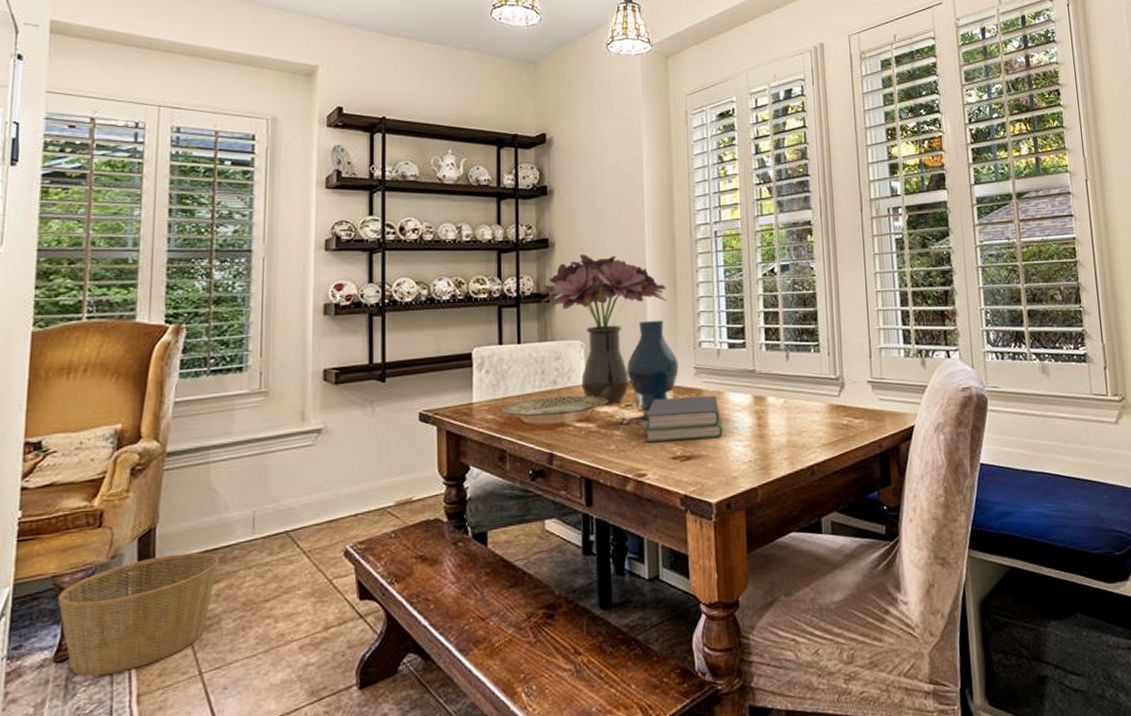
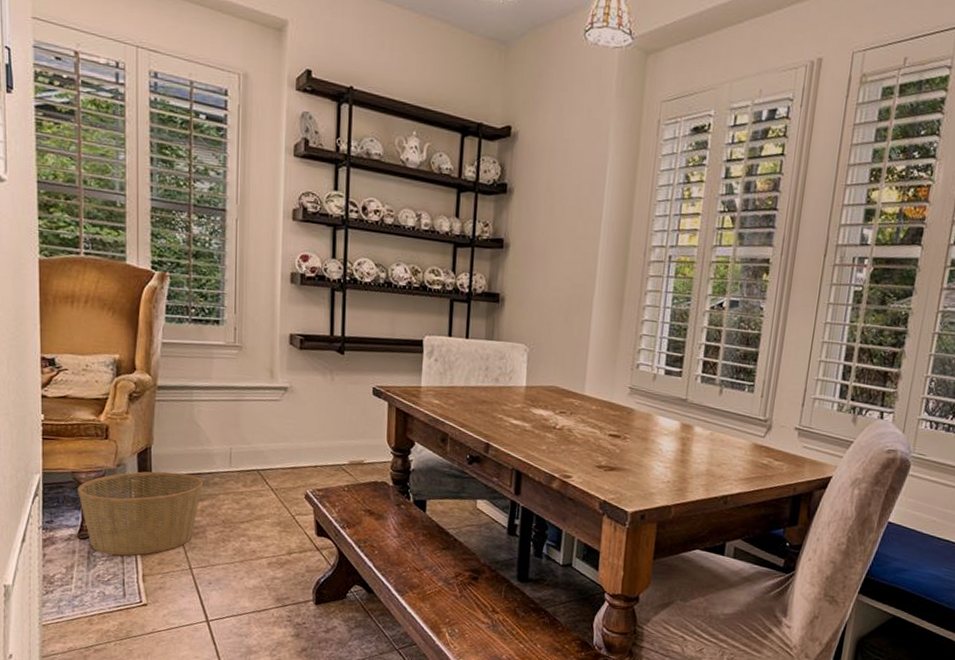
decorative plate: present [501,395,609,425] -> none [446,392,546,419]
flower arrangement: present [540,254,667,404] -> none [490,260,613,409]
vase: present [627,320,679,420] -> none [565,335,615,428]
book: present [644,395,723,442] -> none [574,410,648,455]

